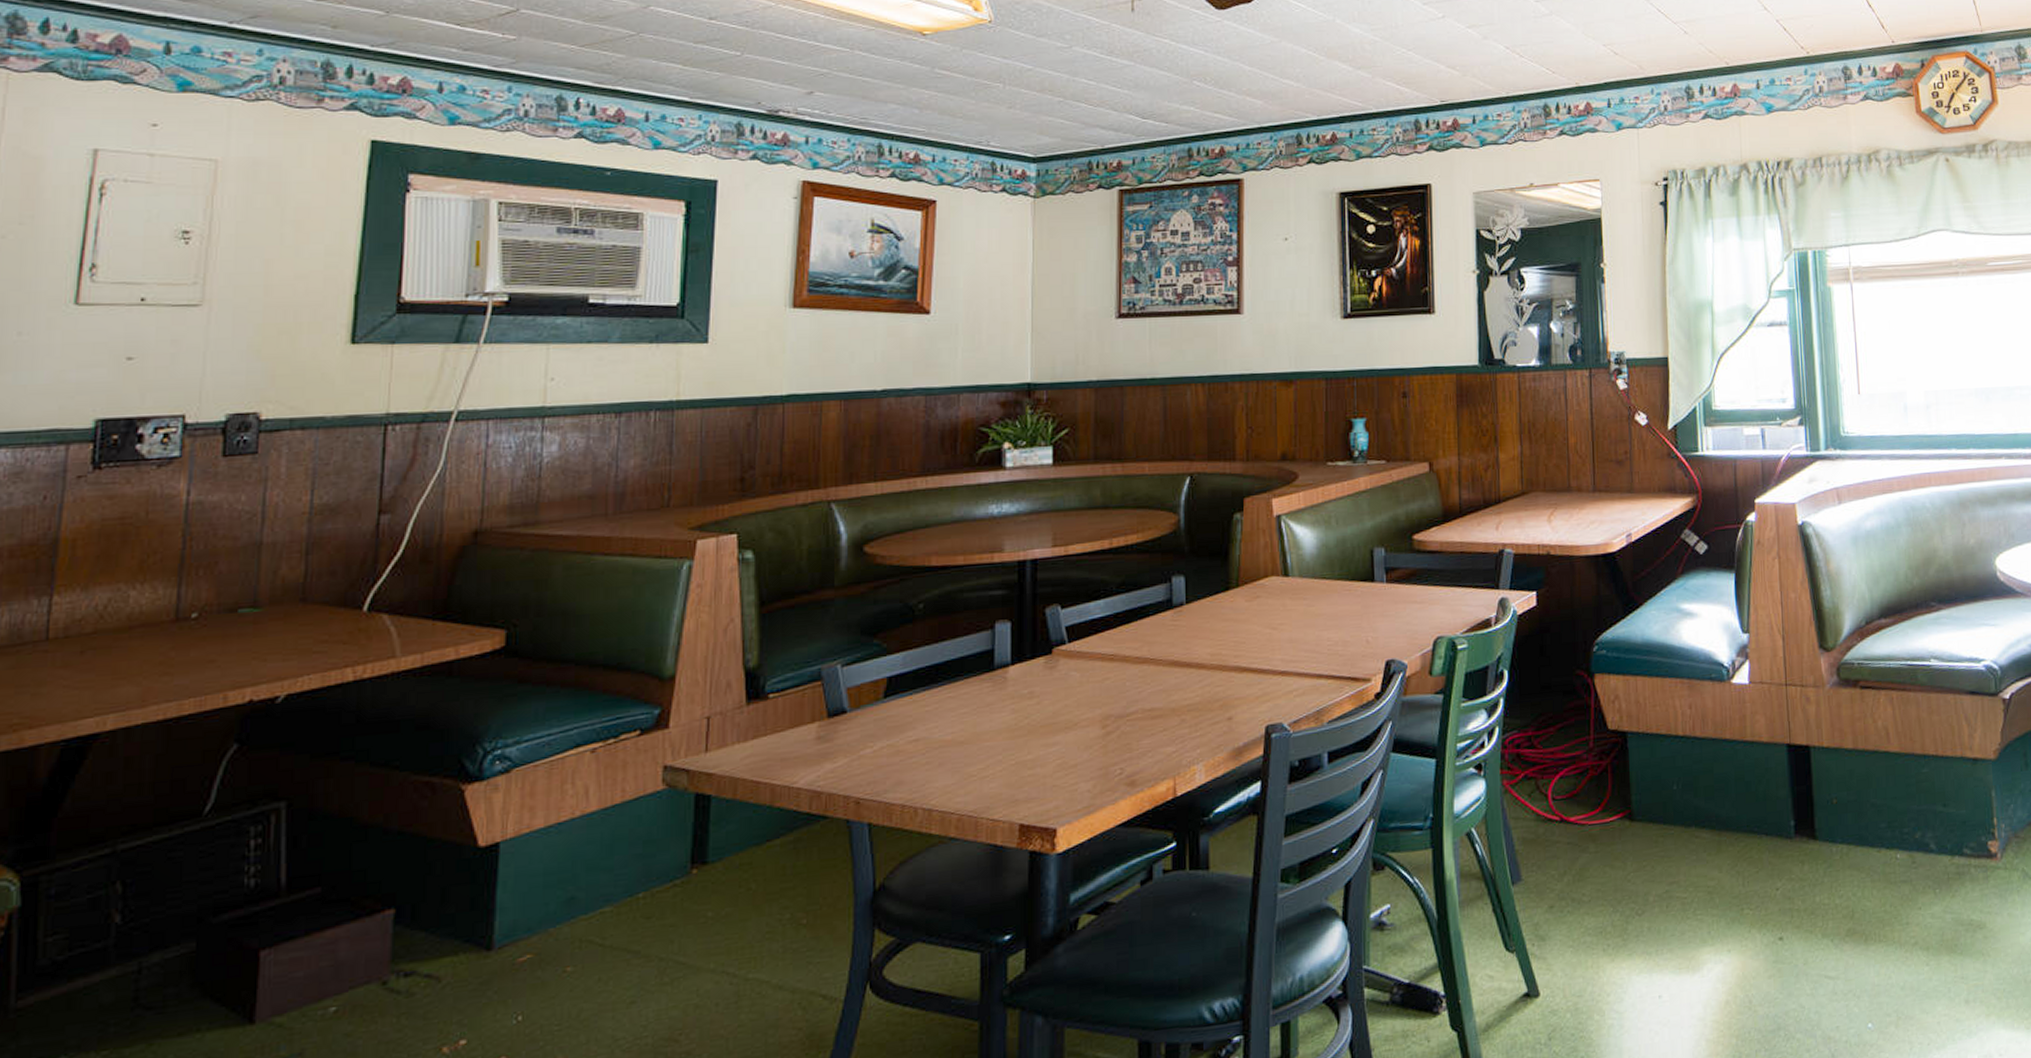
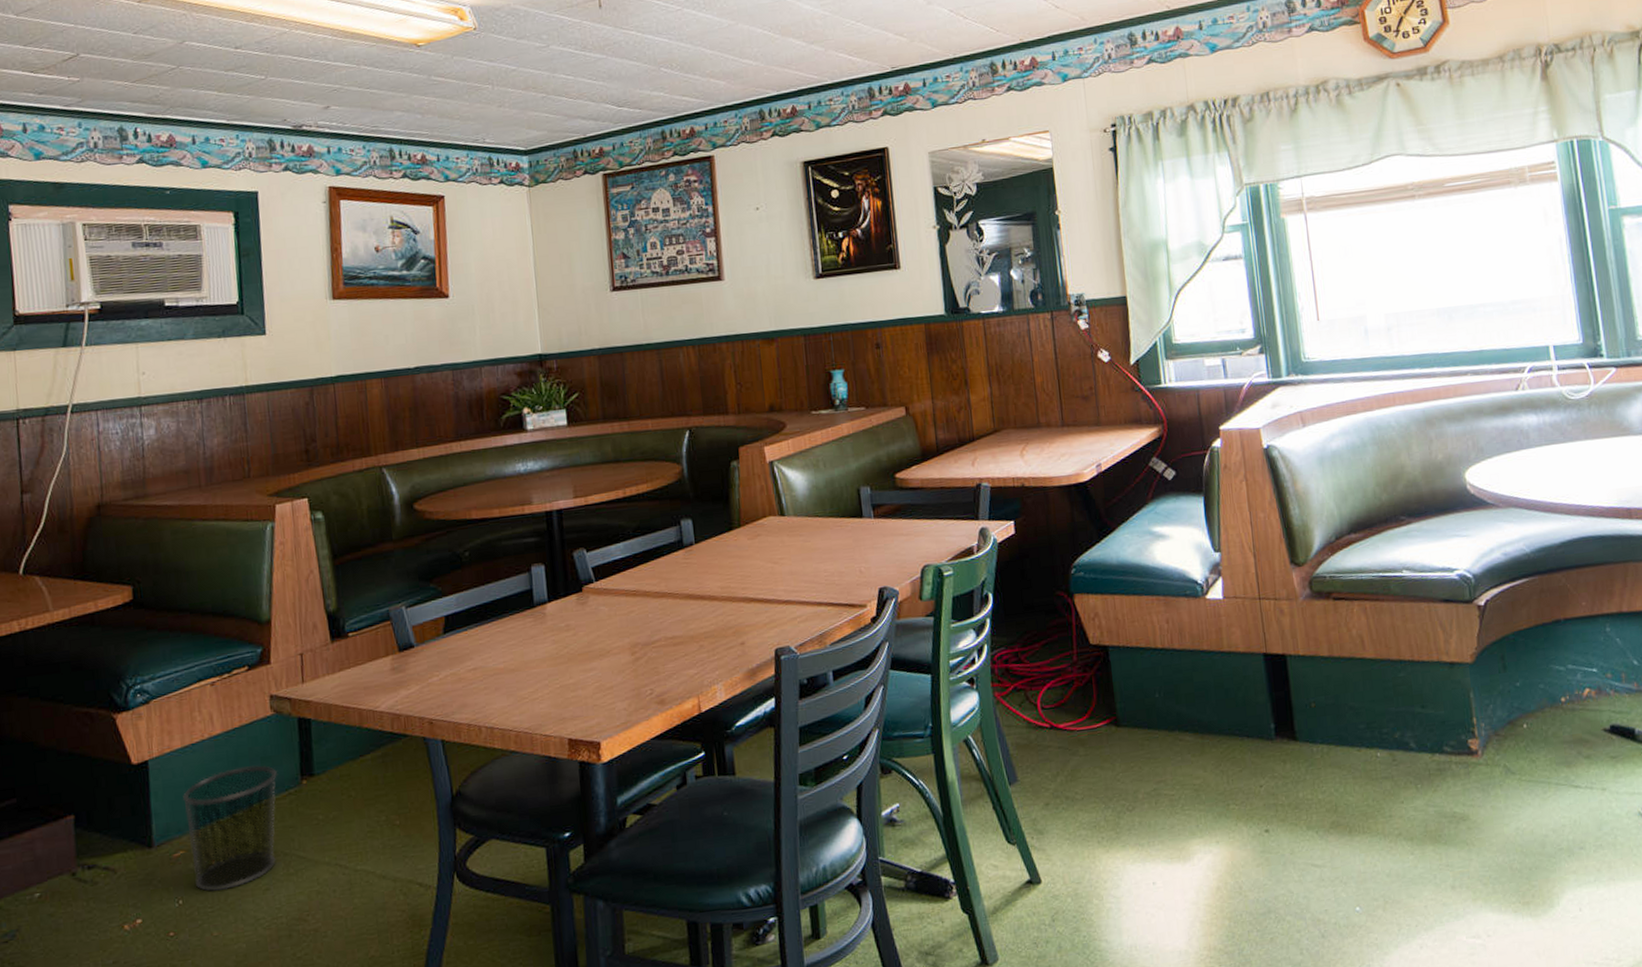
waste bin: none [539,850,663,1005] -> present [183,765,278,891]

